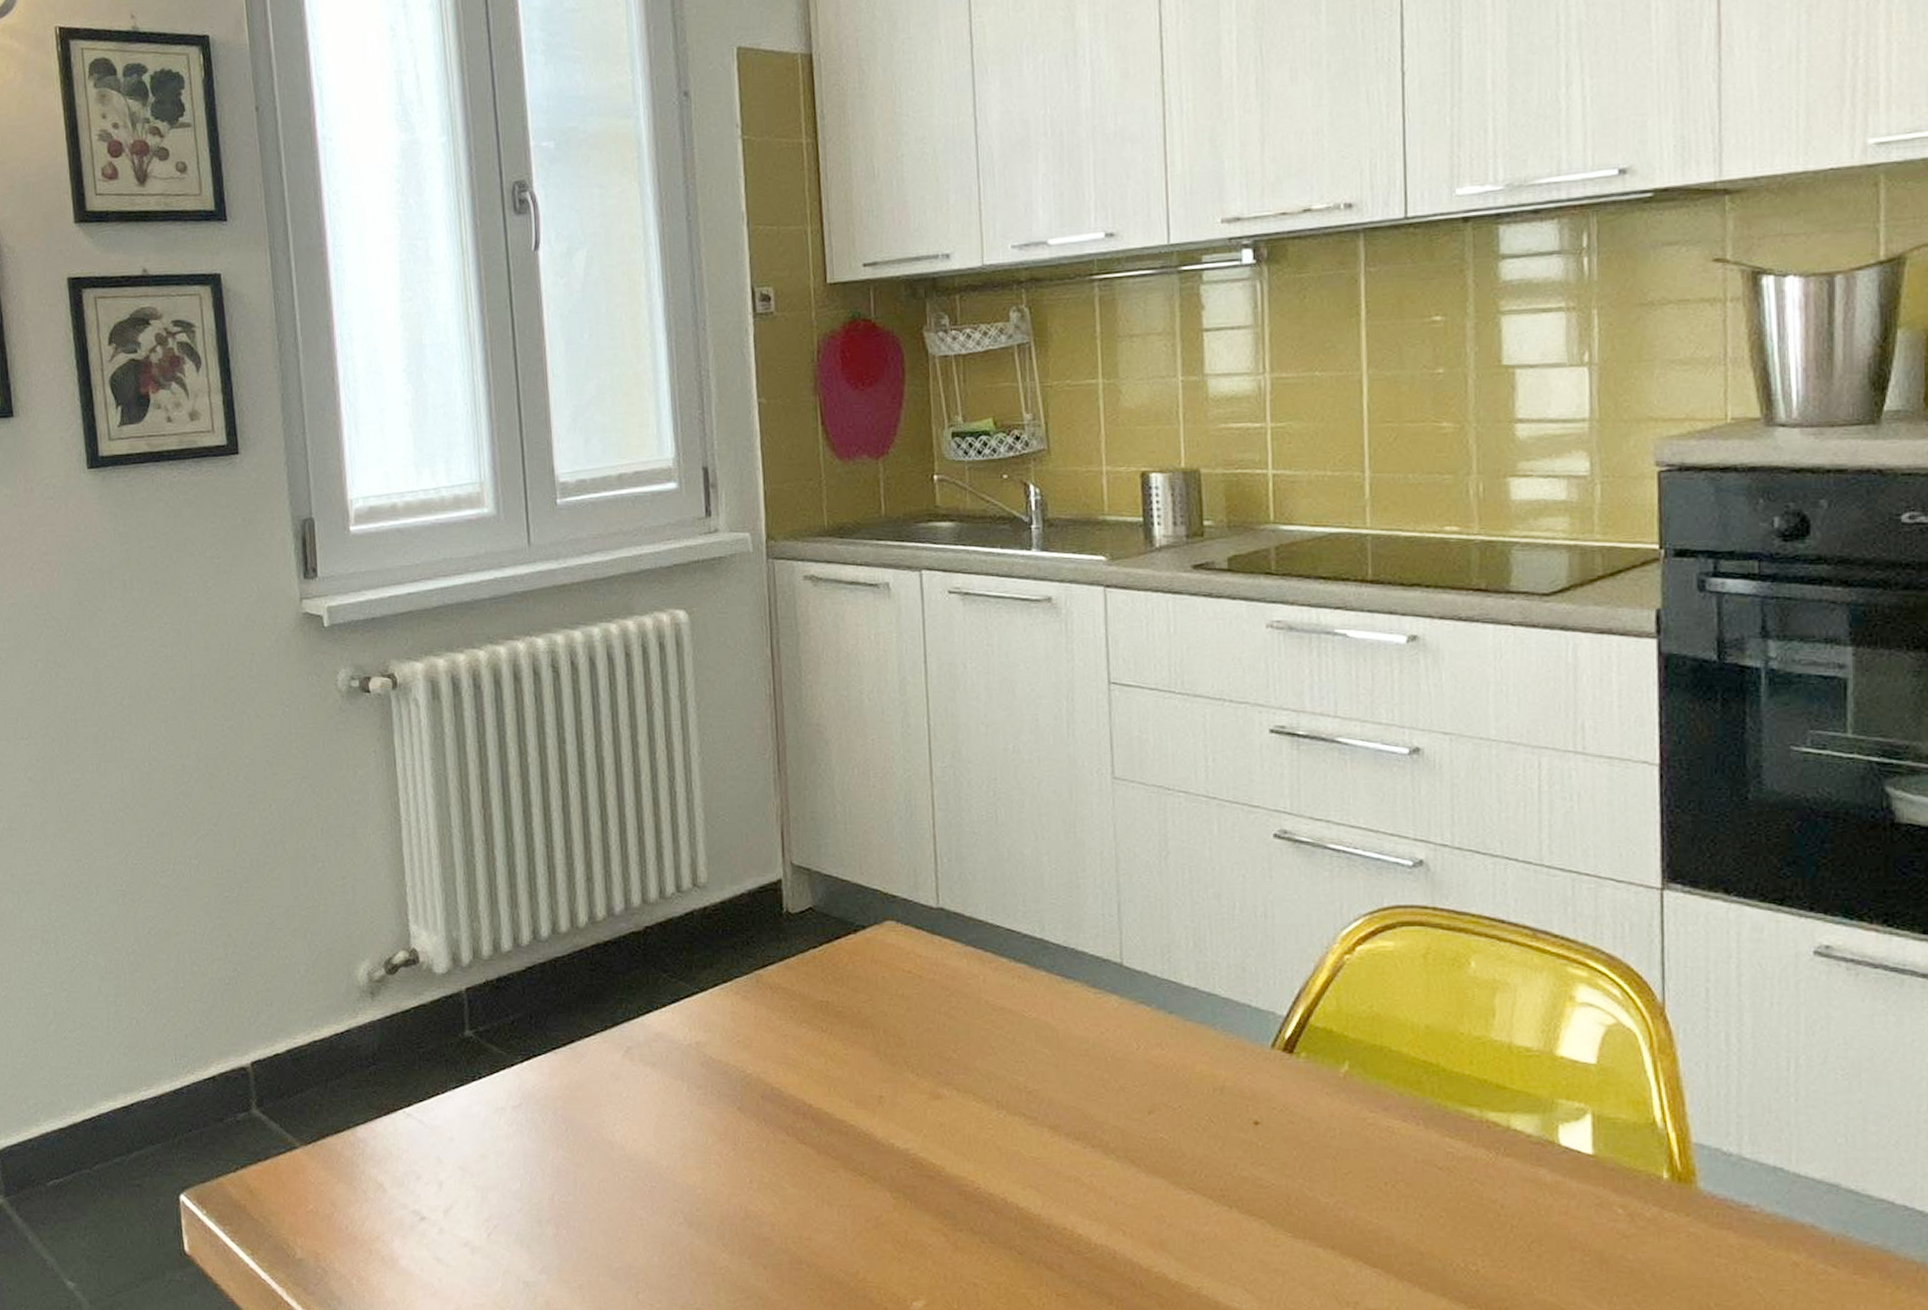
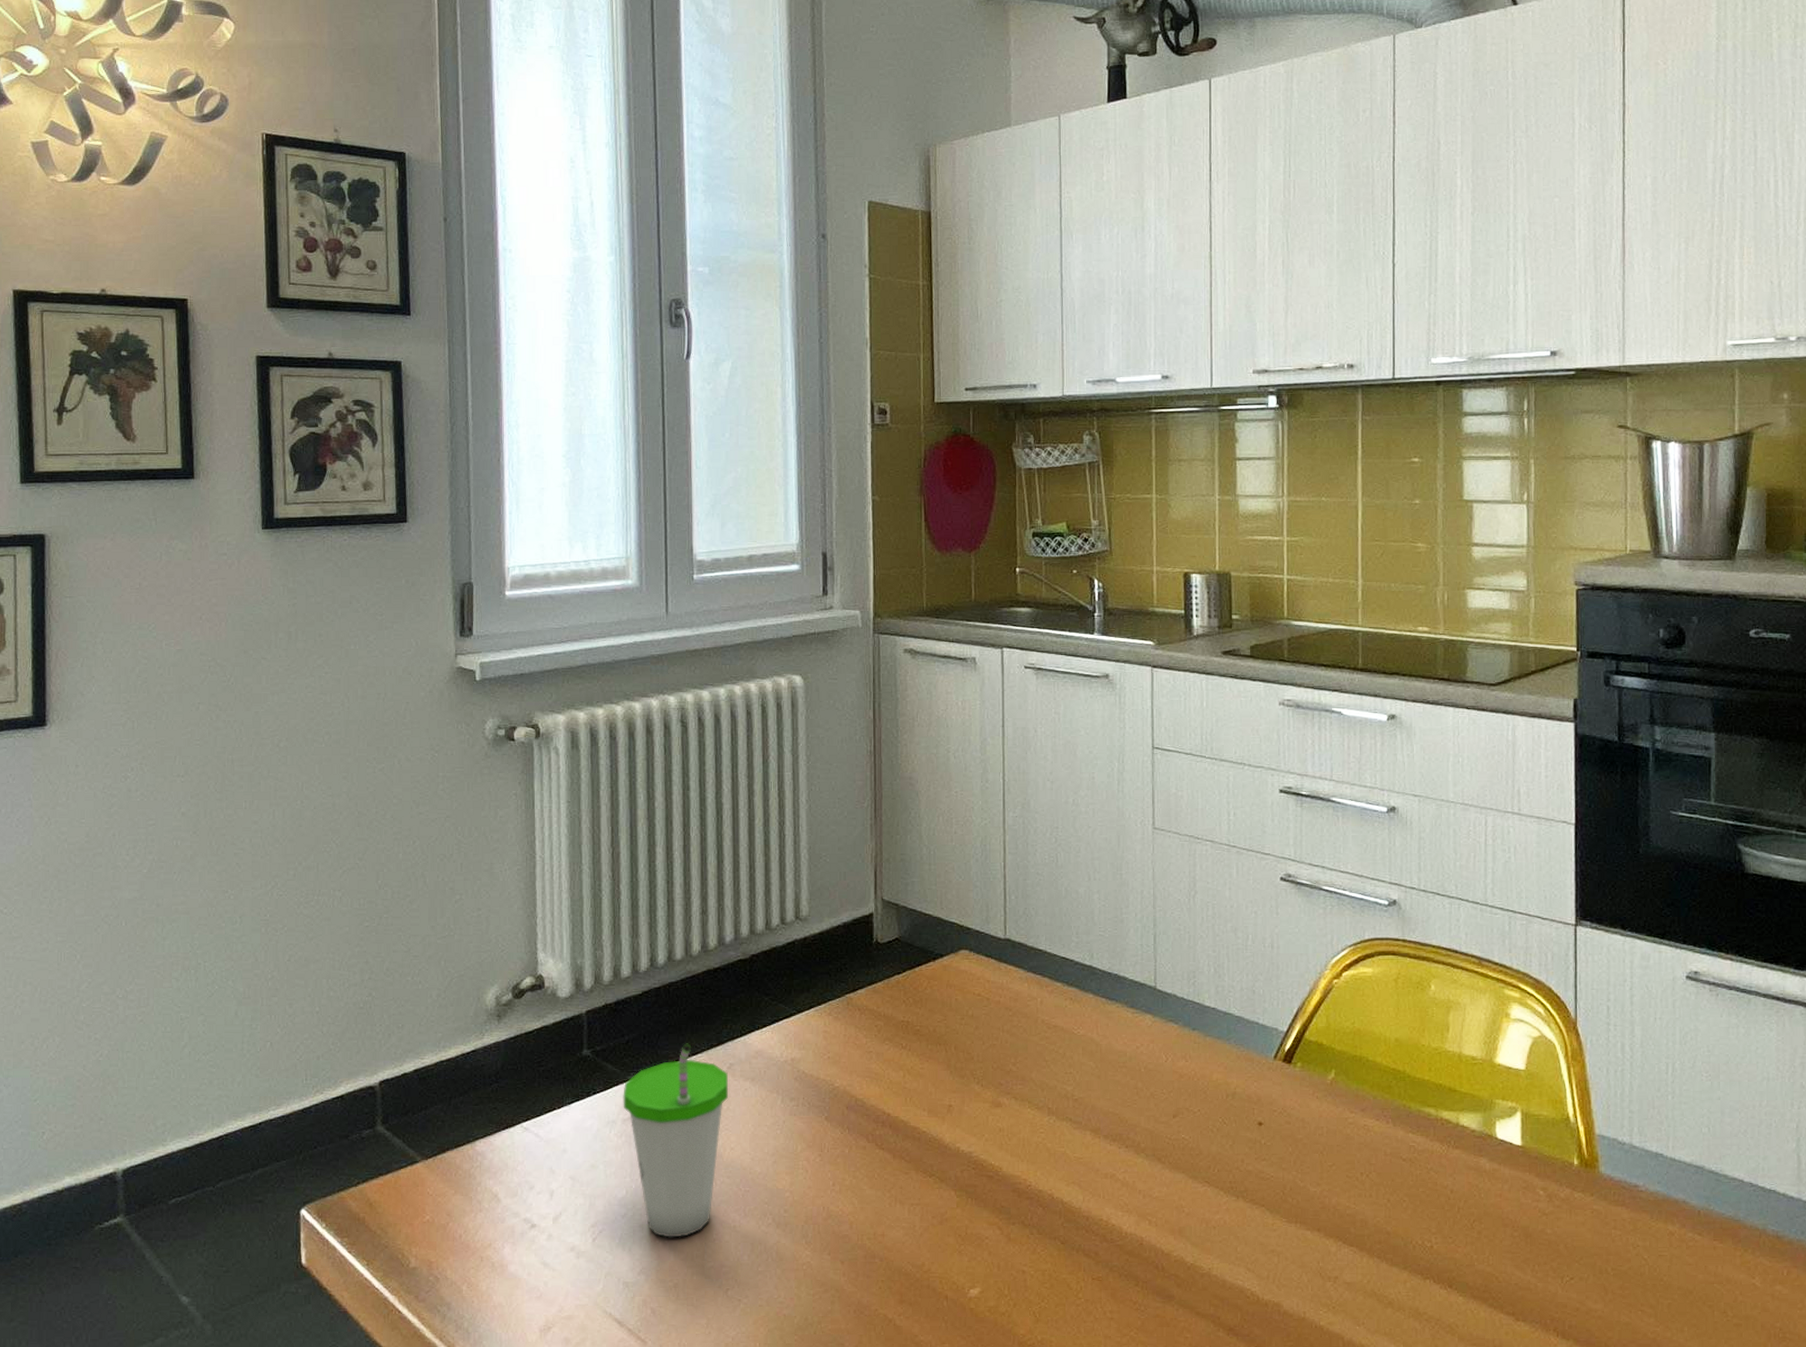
cup: none [511,1024,628,1236] -> present [623,1043,729,1238]

